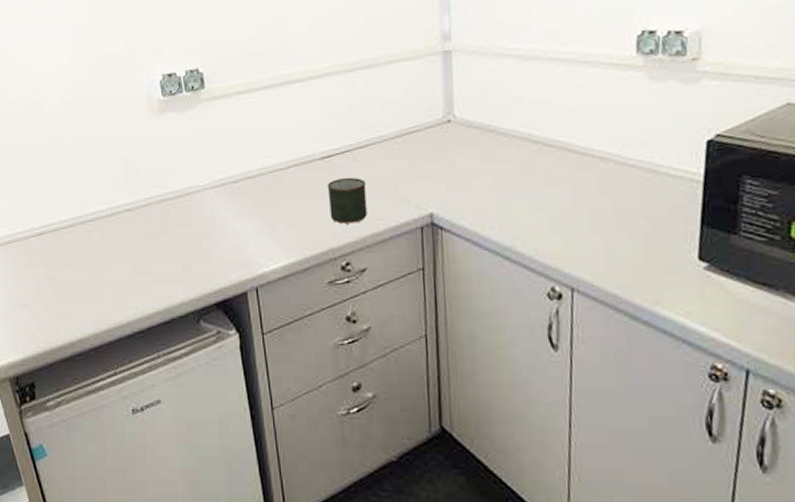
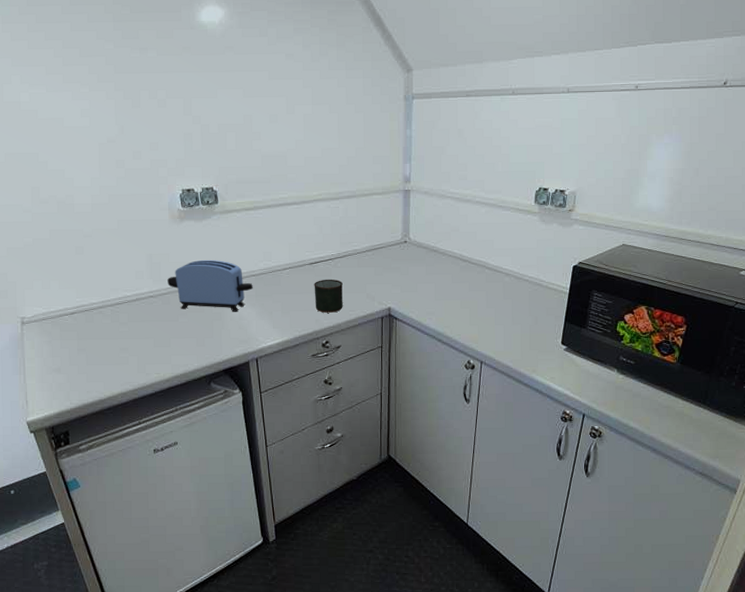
toaster: none [146,160,250,227] -> present [167,260,253,312]

